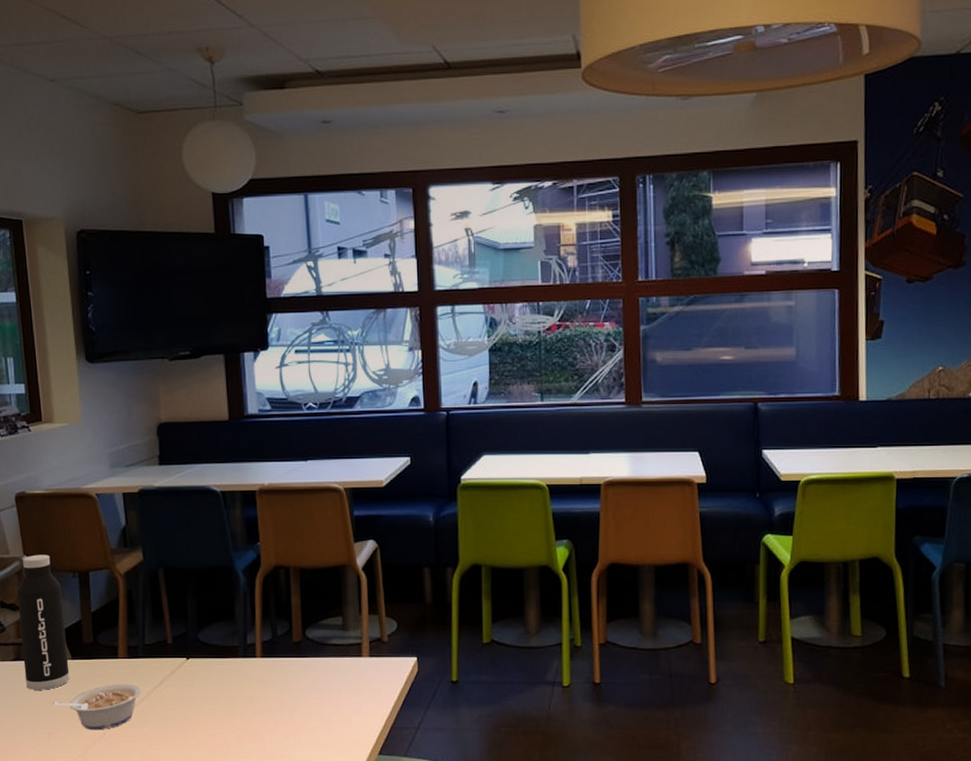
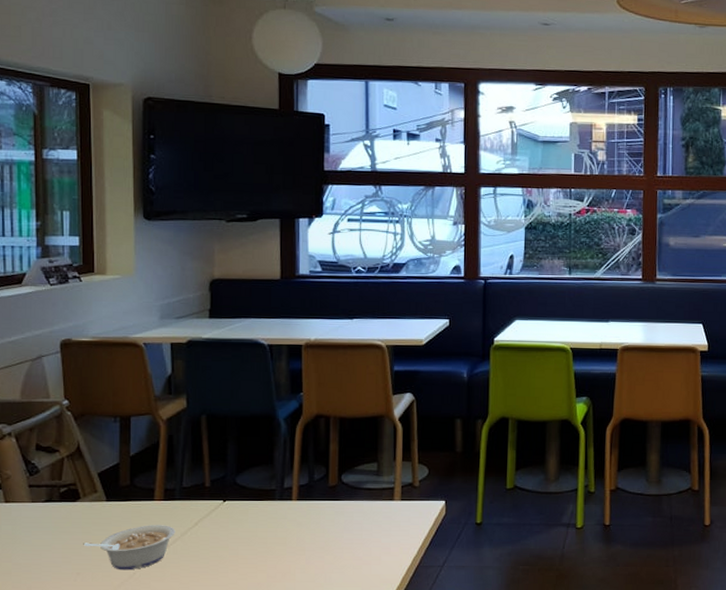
water bottle: present [17,554,70,690] -> none [54,399,103,531]

